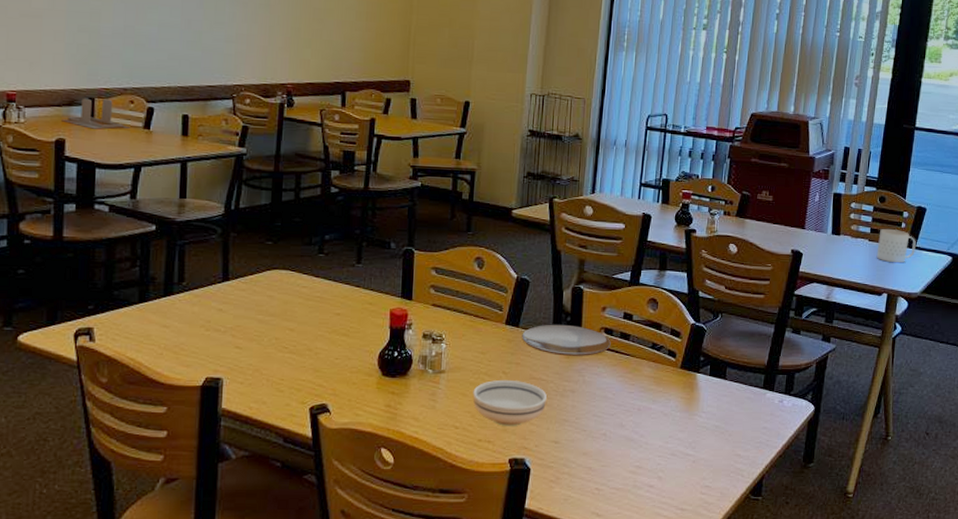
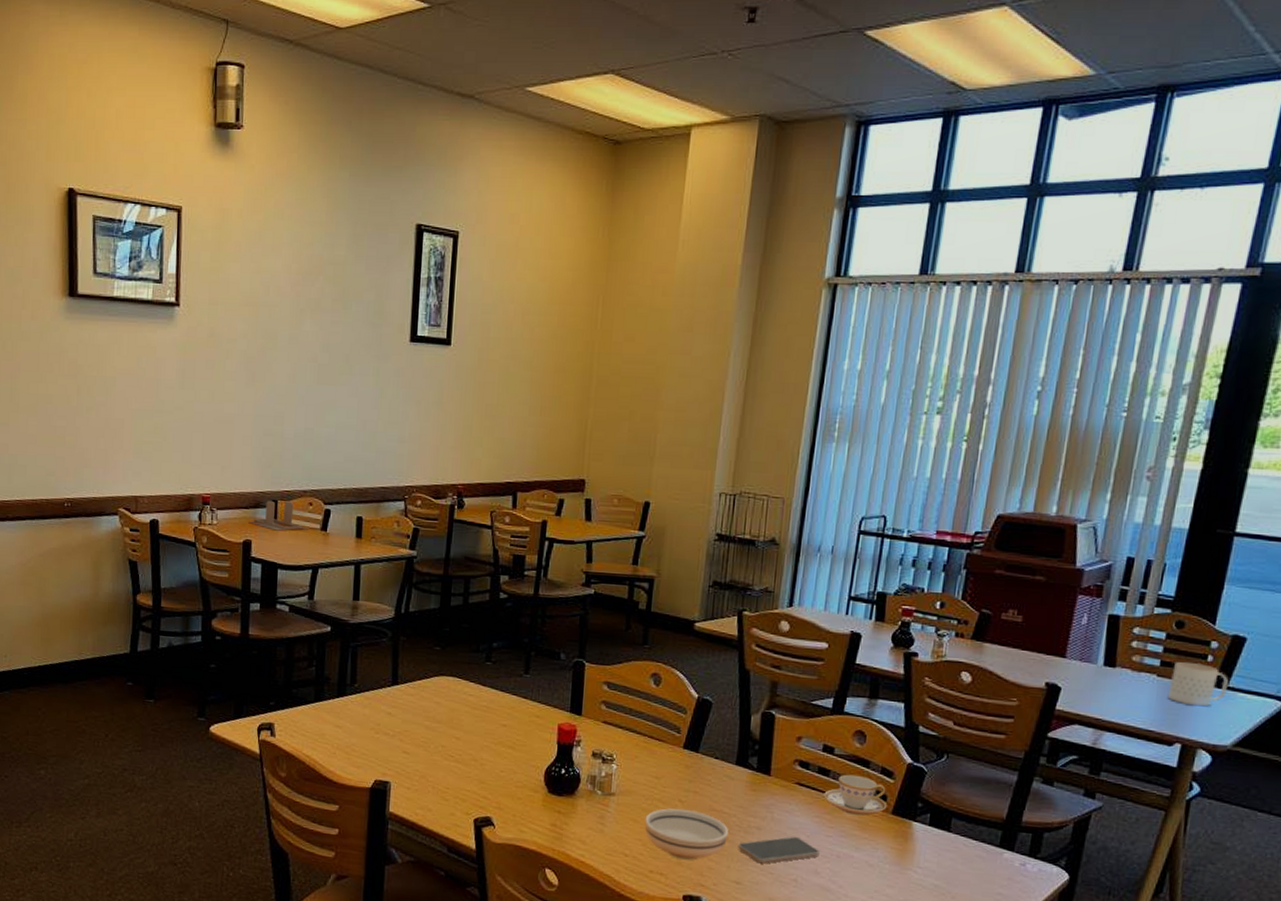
plate: present [522,324,611,356] -> none [701,752,807,791]
mobile phone: none [555,395,624,423] -> present [738,836,820,864]
teacup: none [625,337,677,372] -> present [824,774,888,816]

